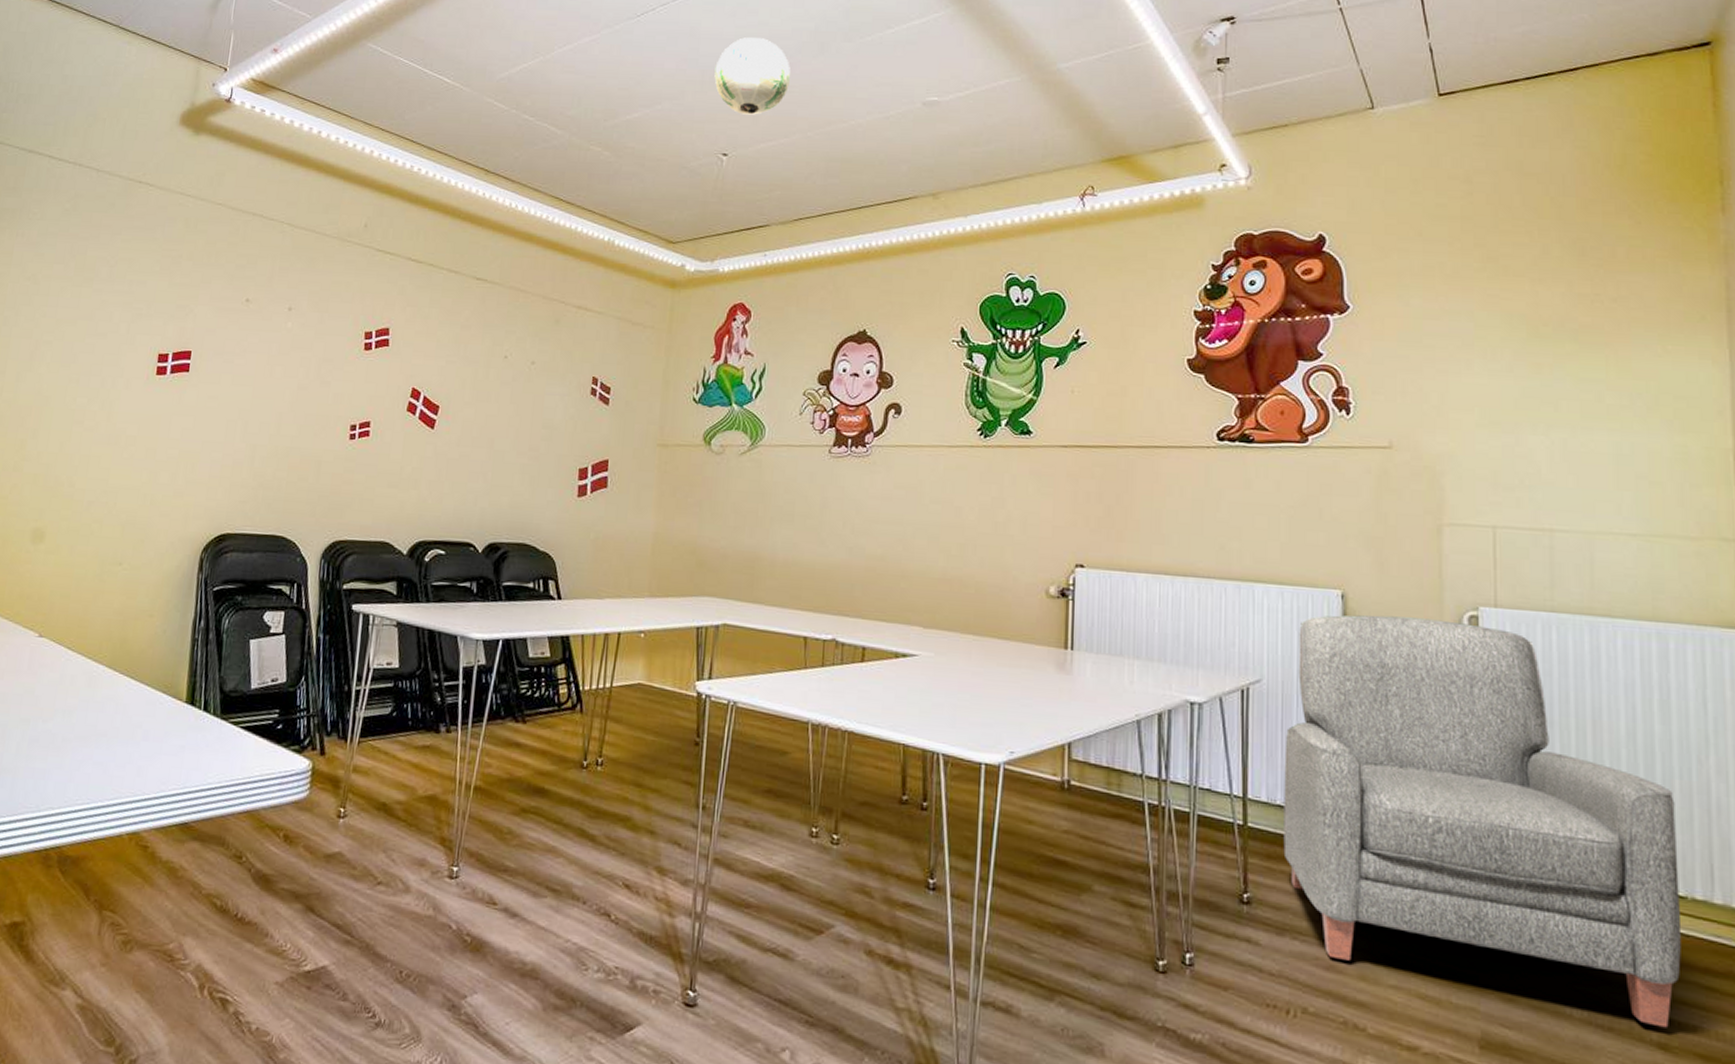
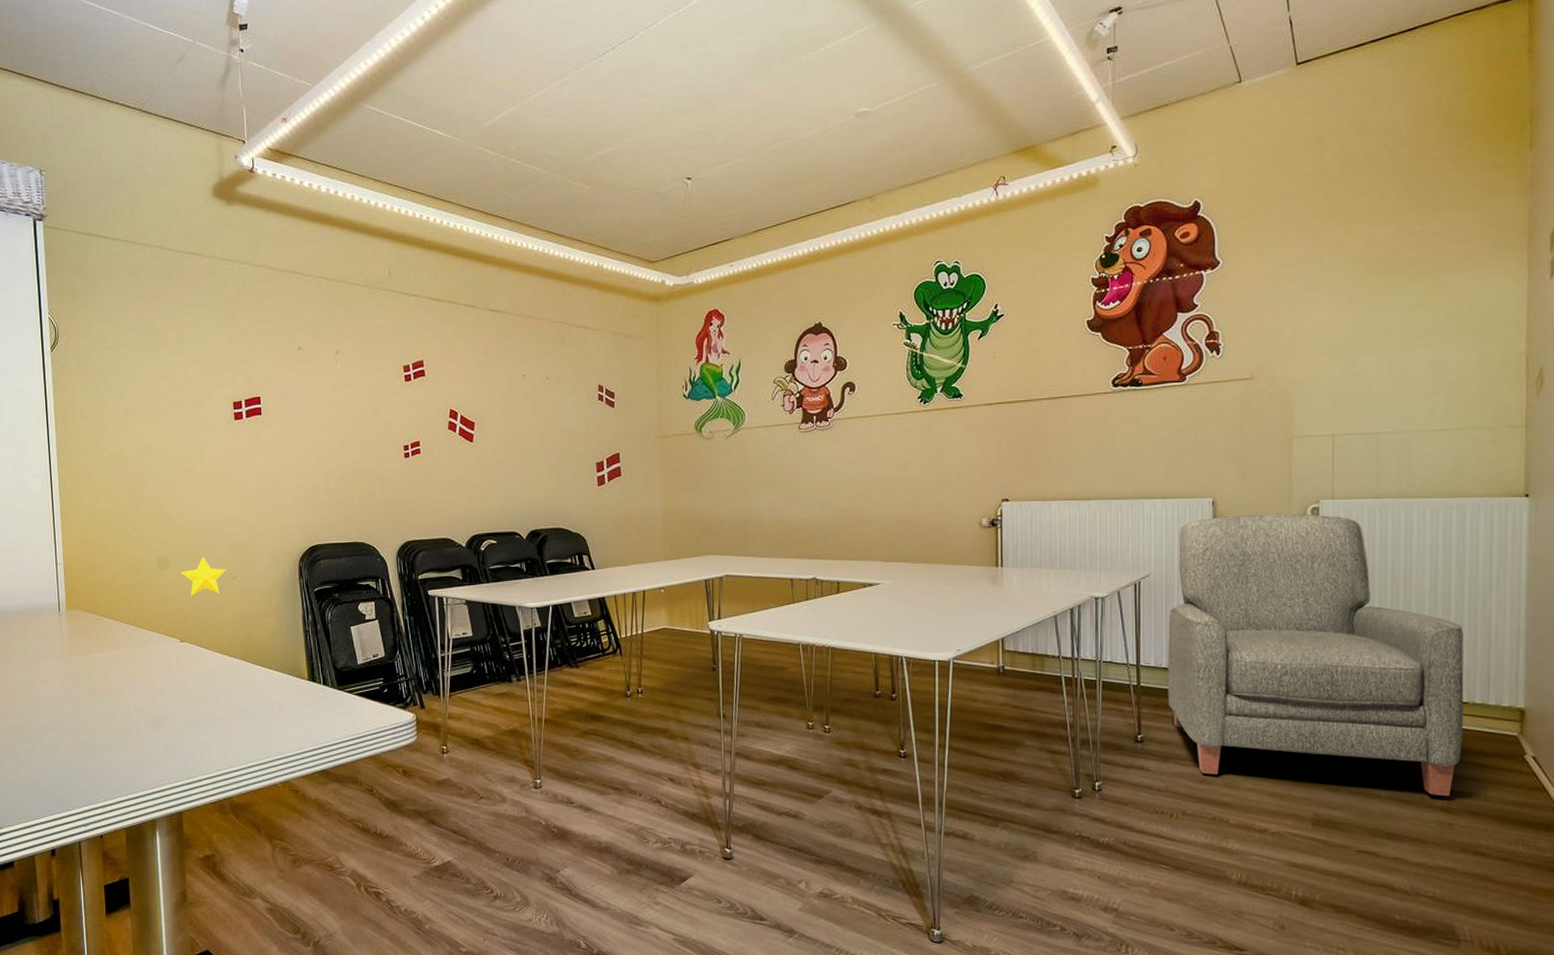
decorative star: none [55,533,113,581] -> present [180,556,227,596]
paper lantern: present [714,37,790,115] -> none [673,67,739,140]

